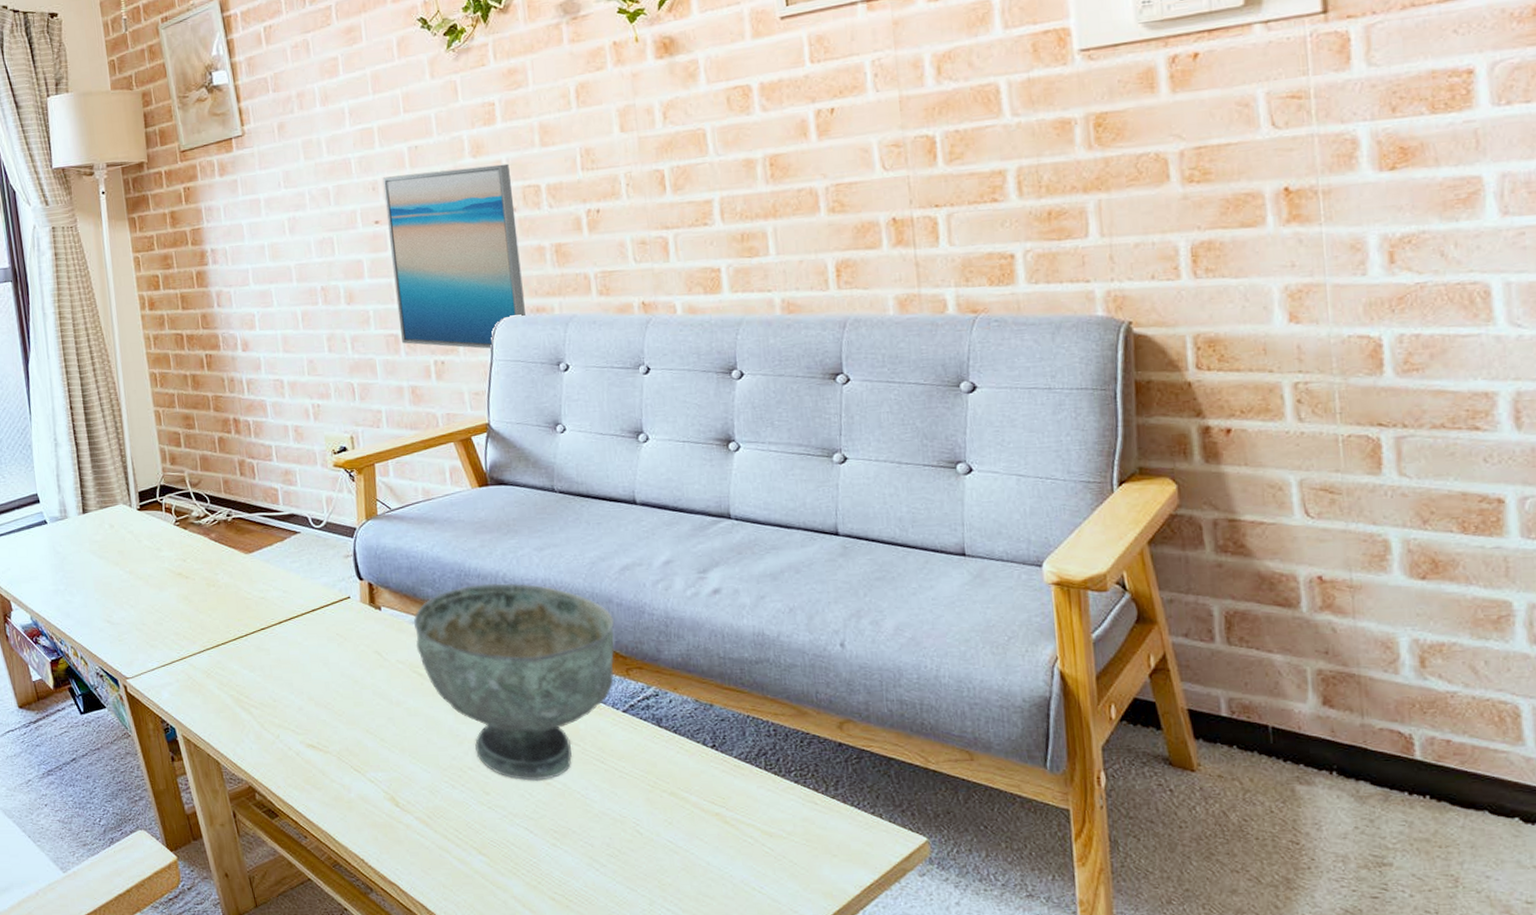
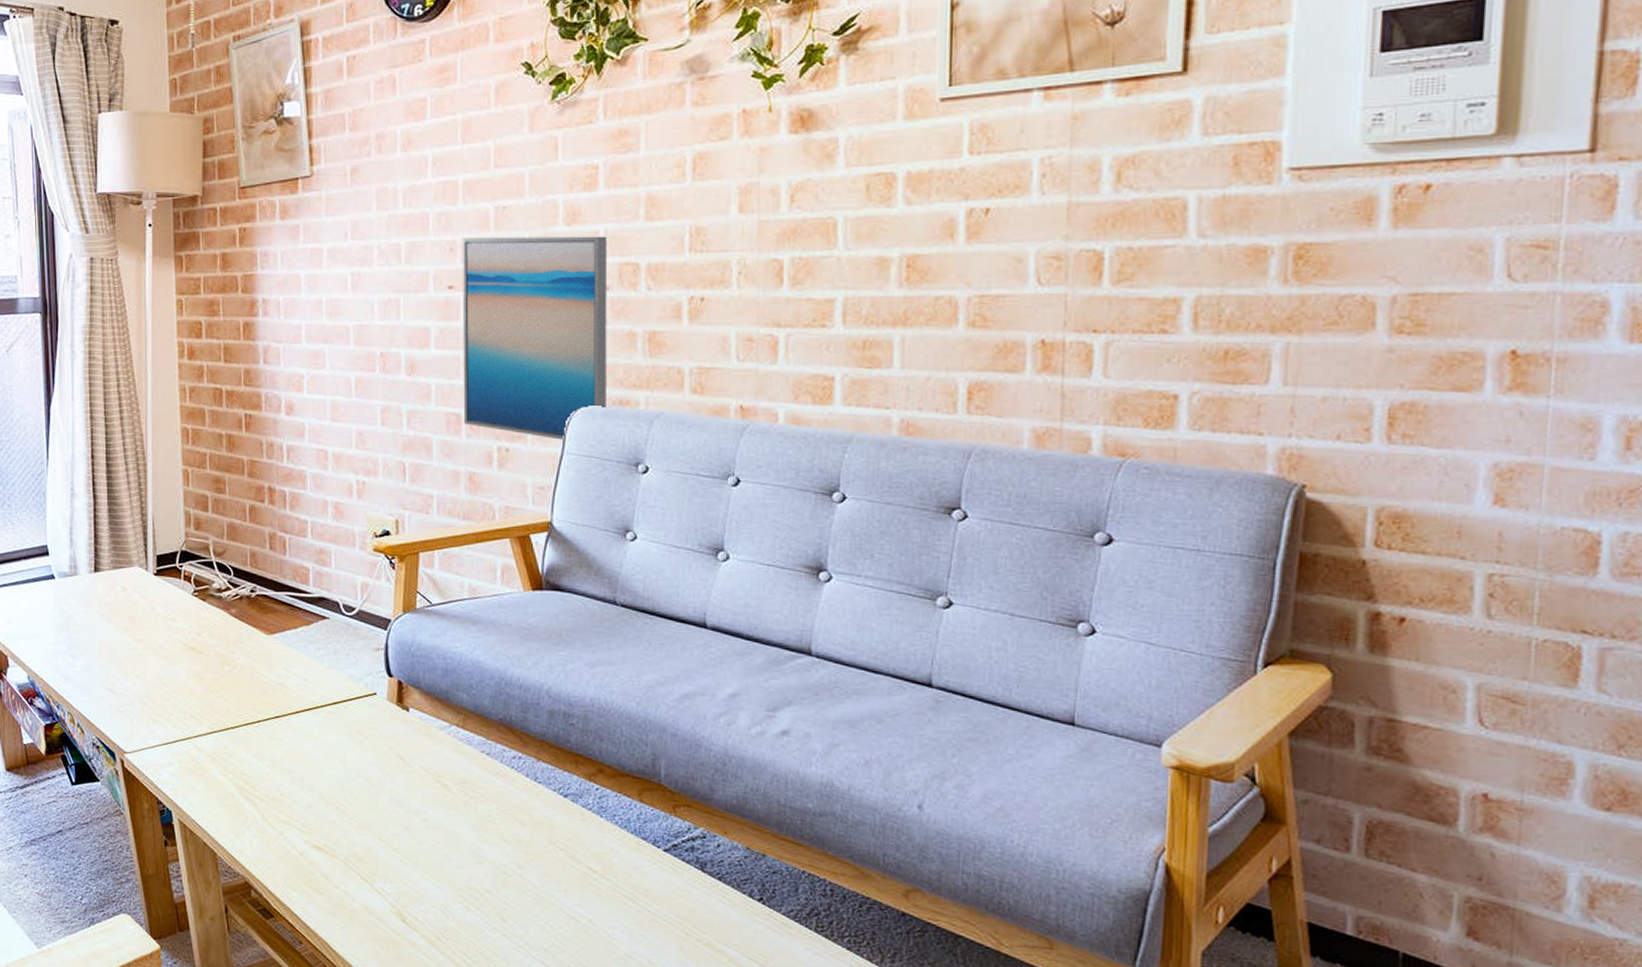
decorative bowl: present [413,583,615,782] -> none [443,695,667,914]

